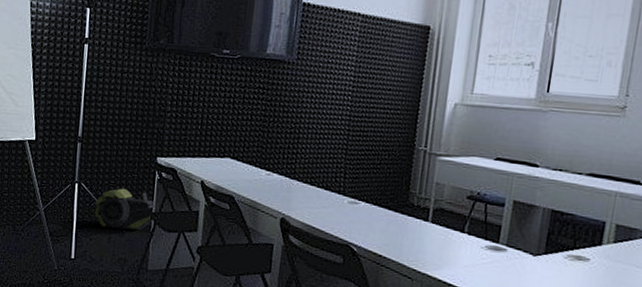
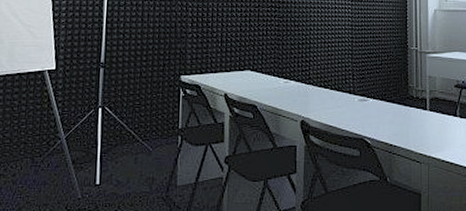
backpack: present [94,188,156,230] -> none [119,108,182,148]

